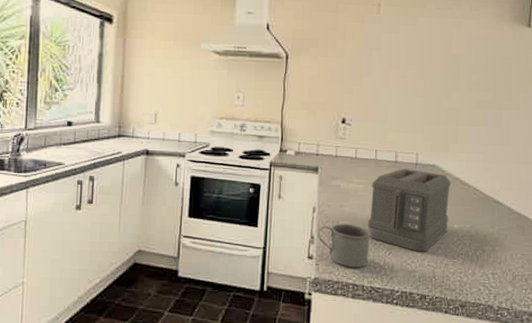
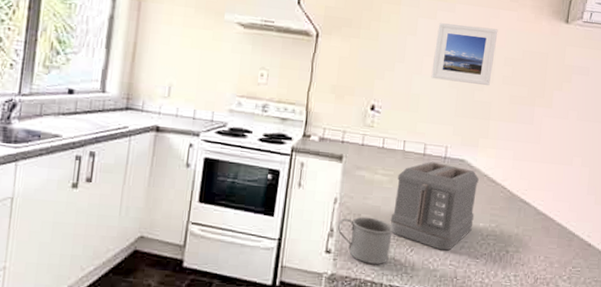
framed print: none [397,36,461,92] -> present [431,23,498,85]

